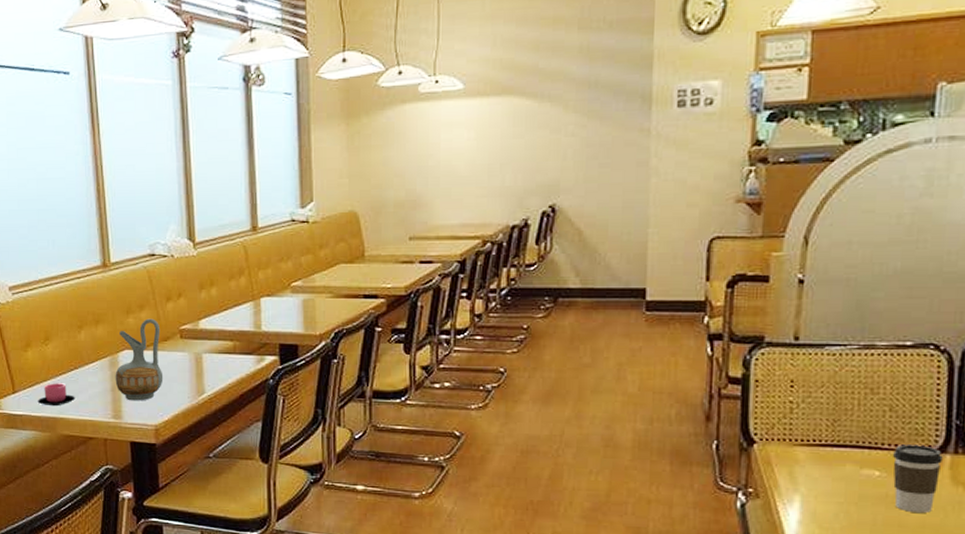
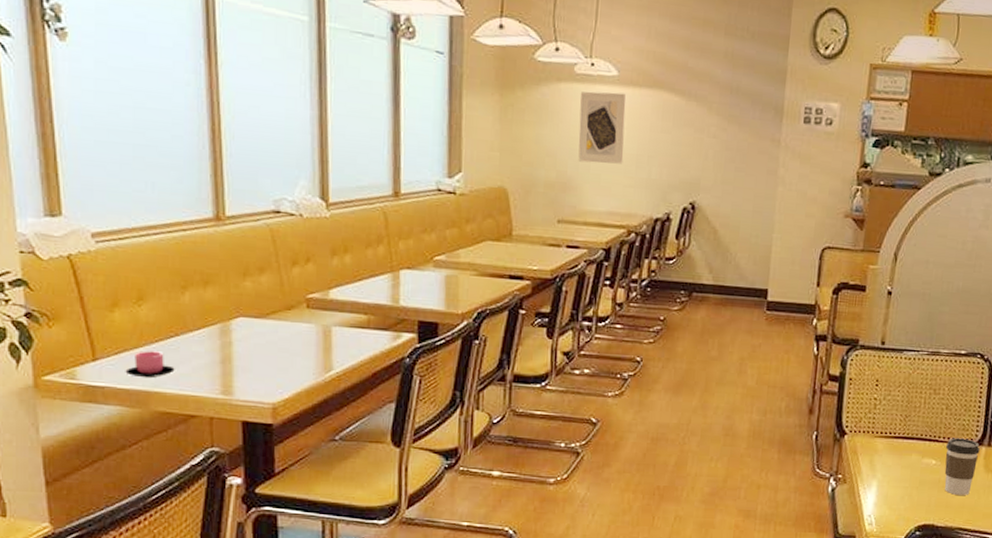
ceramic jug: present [115,318,164,401] -> none [226,283,285,376]
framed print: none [426,105,474,178] -> present [578,91,626,164]

